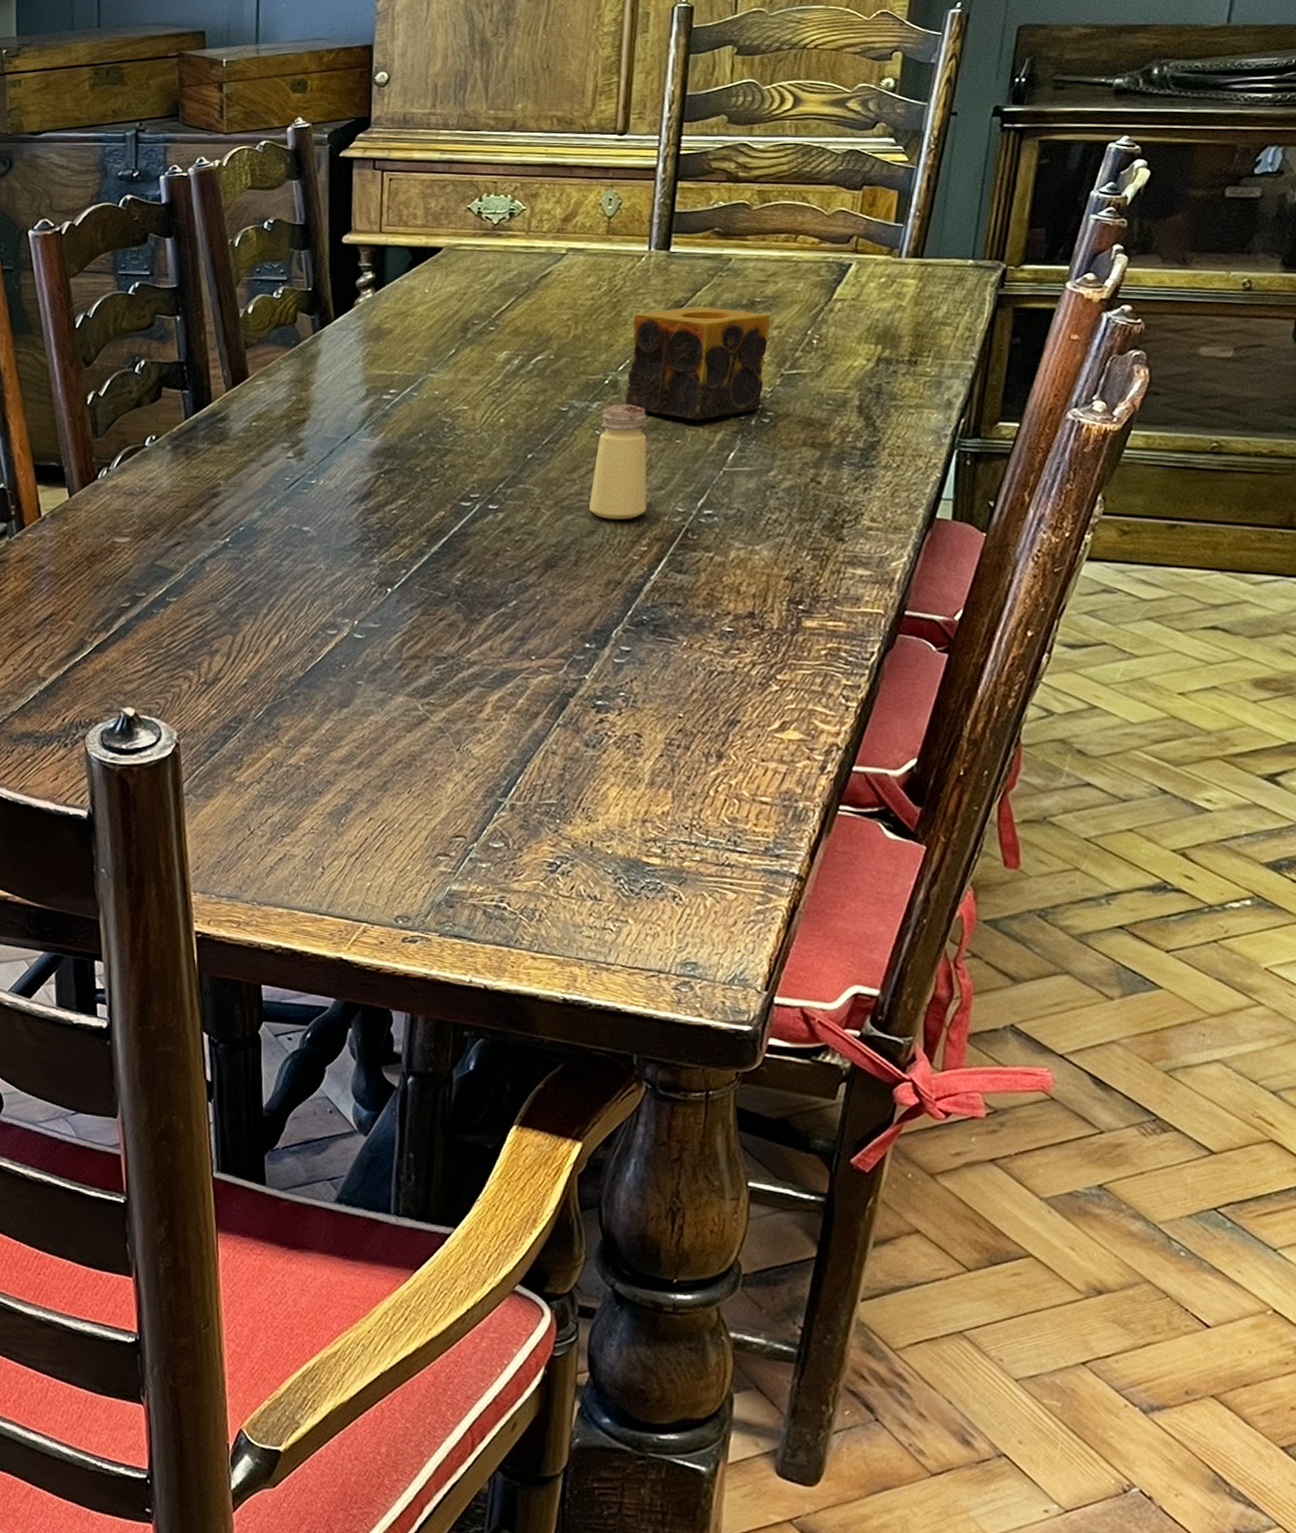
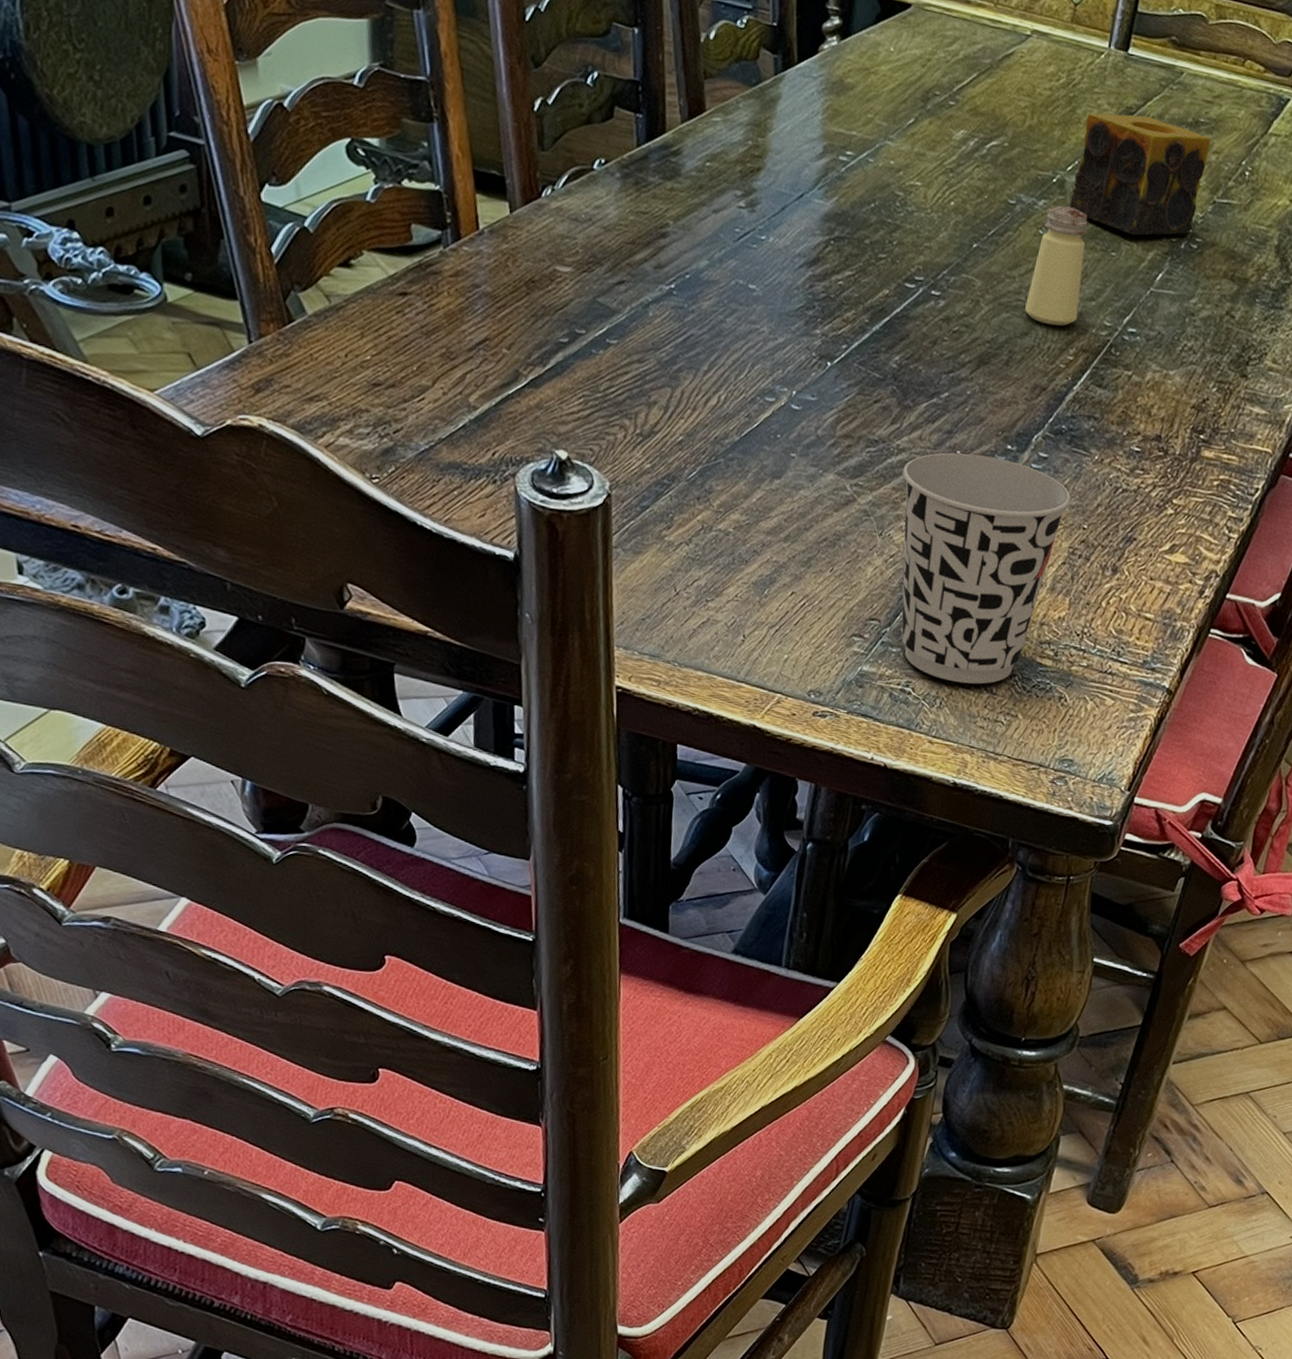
cup: none [476,657,662,892] -> present [901,452,1071,684]

